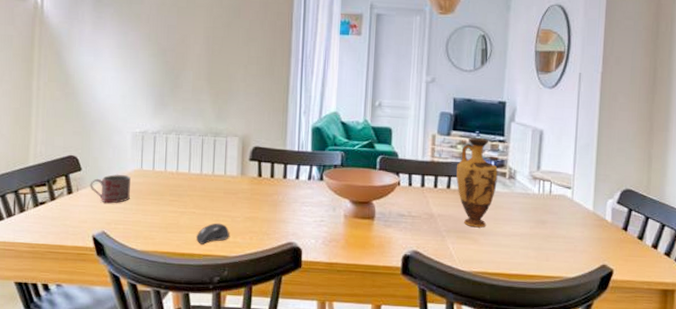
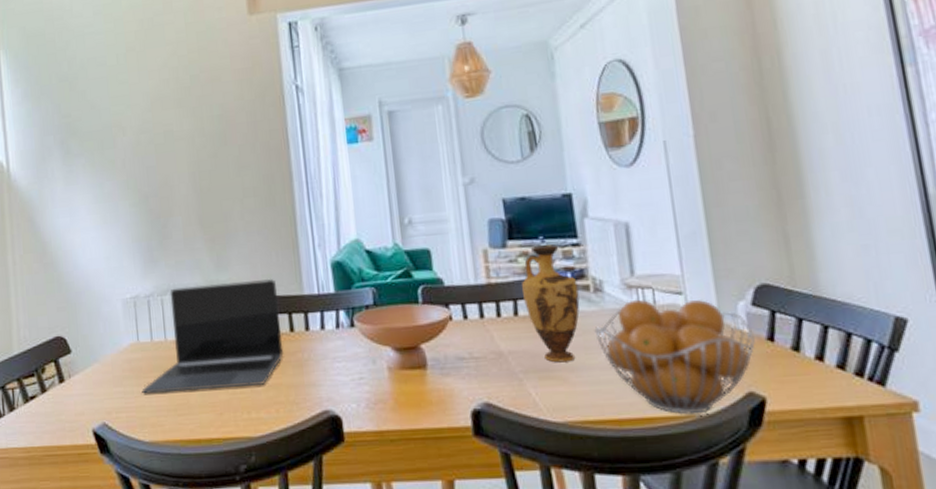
mug: present [90,174,131,204] -> none [82,351,129,389]
laptop: none [139,129,265,217] -> present [141,278,284,394]
computer mouse: present [196,223,230,244] -> none [211,396,251,426]
fruit basket: none [503,188,614,276] -> present [594,299,755,415]

